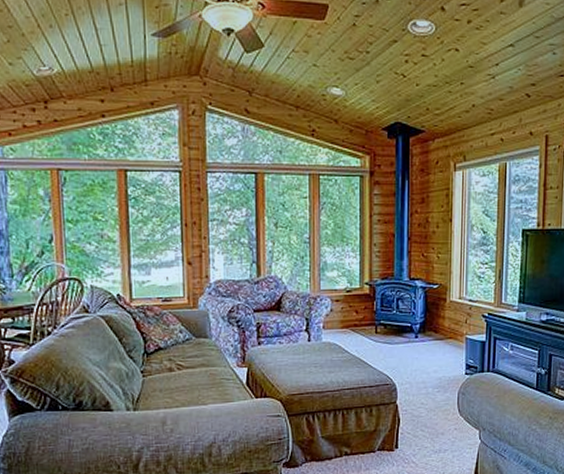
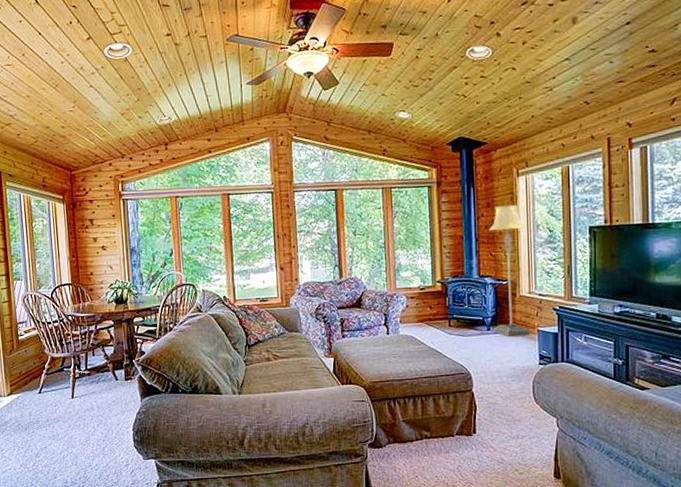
floor lamp: none [422,201,460,345] -> present [489,204,531,337]

